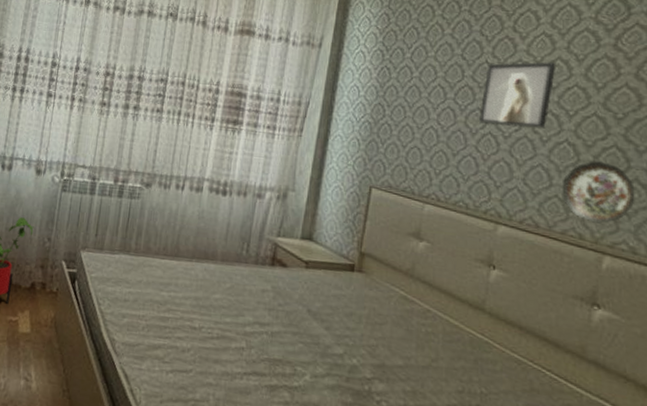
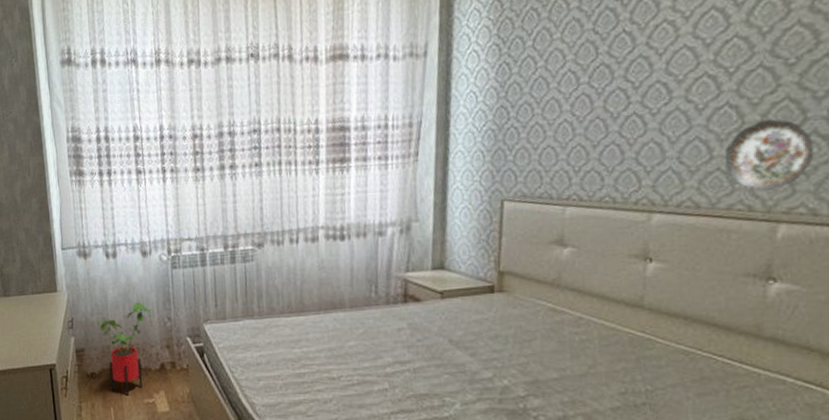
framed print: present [478,62,556,129] -> none [619,13,711,104]

